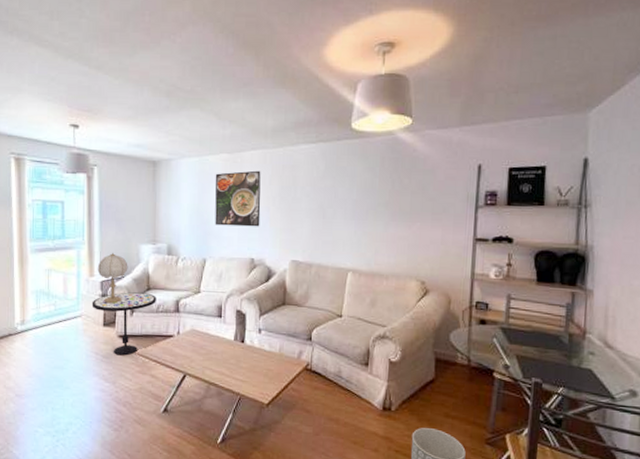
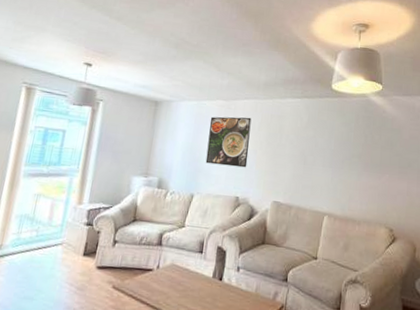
side table: present [91,292,156,356] -> none [75,222,141,289]
table lamp: present [97,252,128,304] -> none [86,182,118,233]

